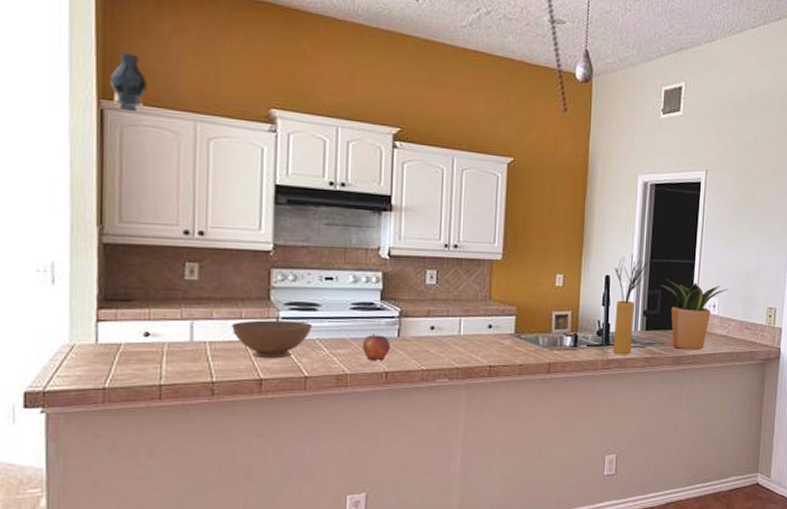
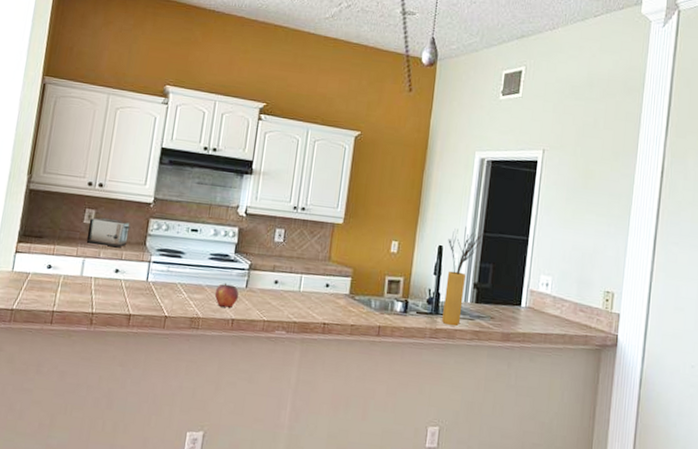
vase: present [110,53,147,112] -> none [53,41,79,86]
toaster: none [191,270,248,305] -> present [86,216,131,248]
bowl: present [232,320,313,359] -> none [113,262,177,298]
potted plant: present [660,278,729,351] -> none [492,252,563,329]

